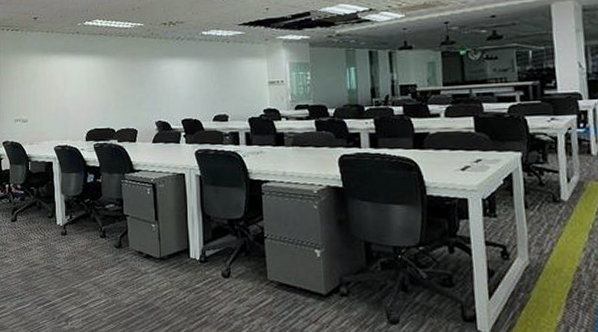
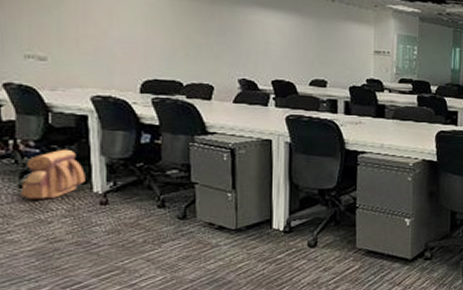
backpack: none [13,190,52,231] -> present [21,149,85,199]

